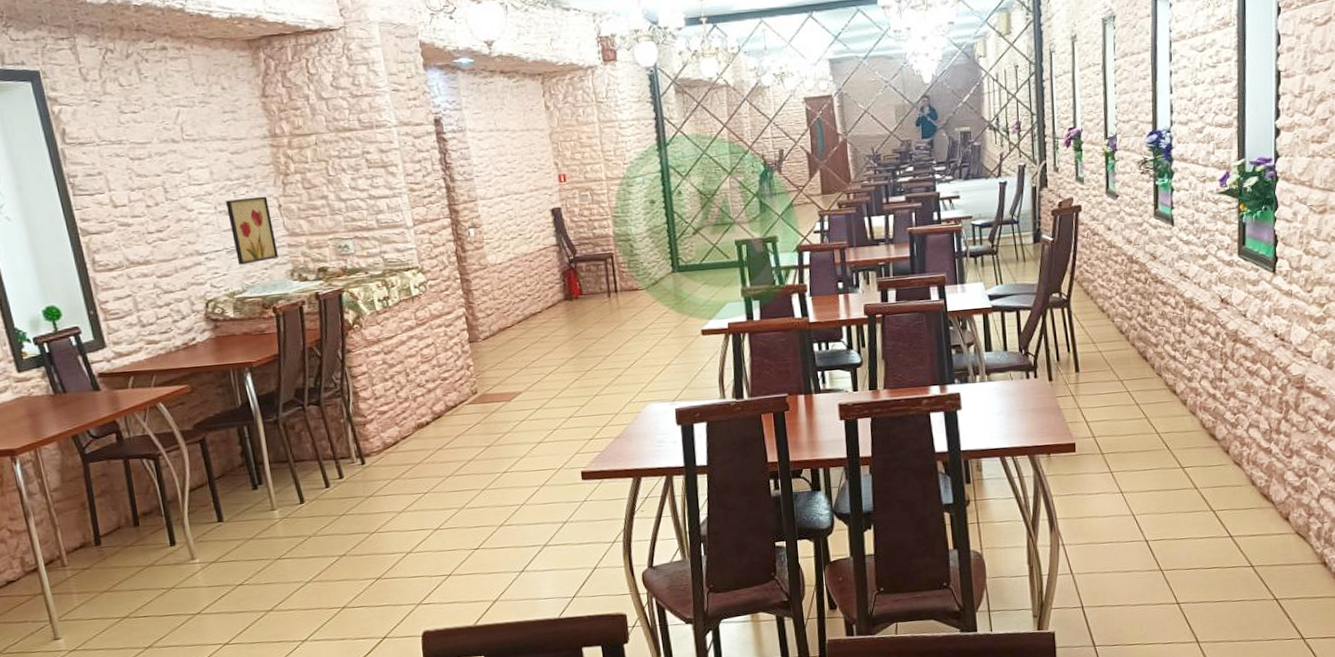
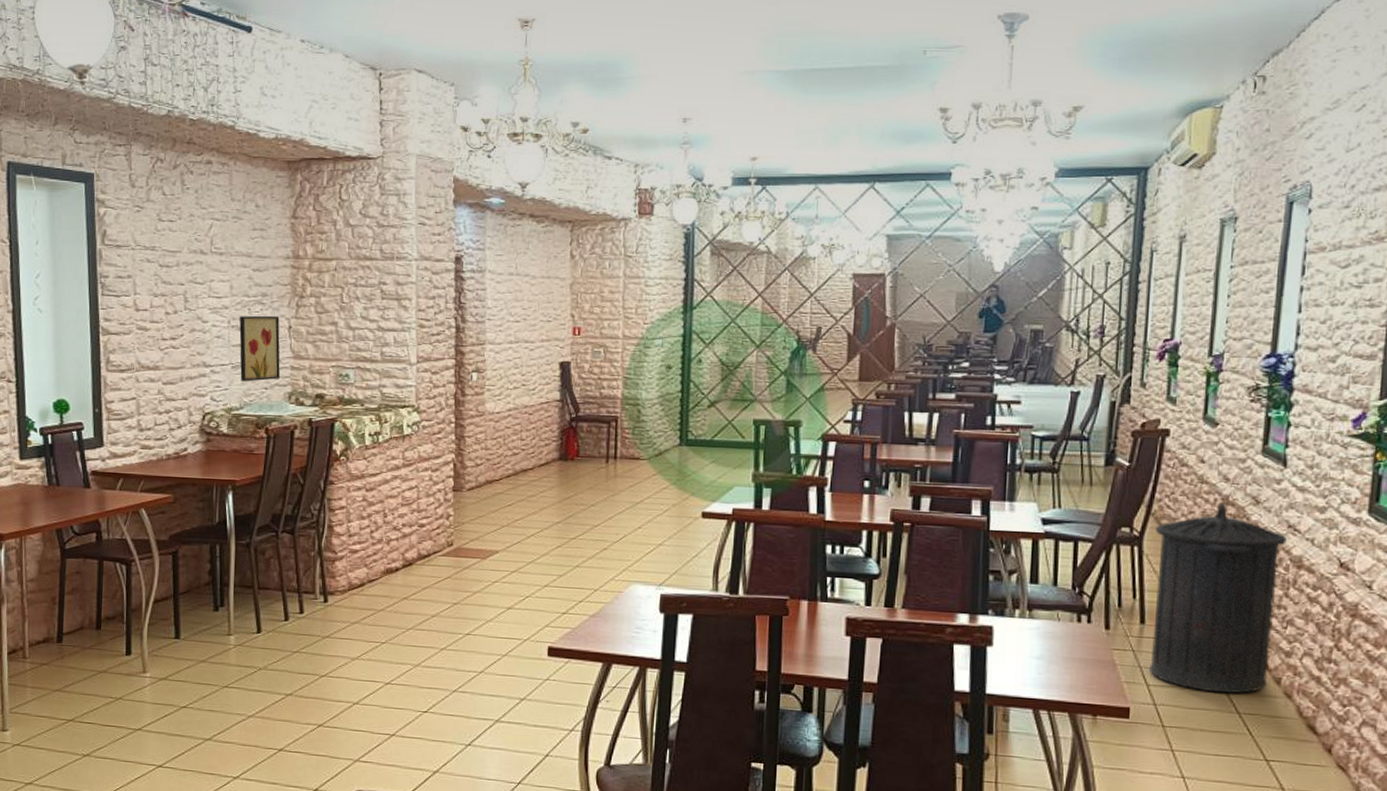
trash can: none [1079,261,1180,420] -> present [1150,502,1287,694]

